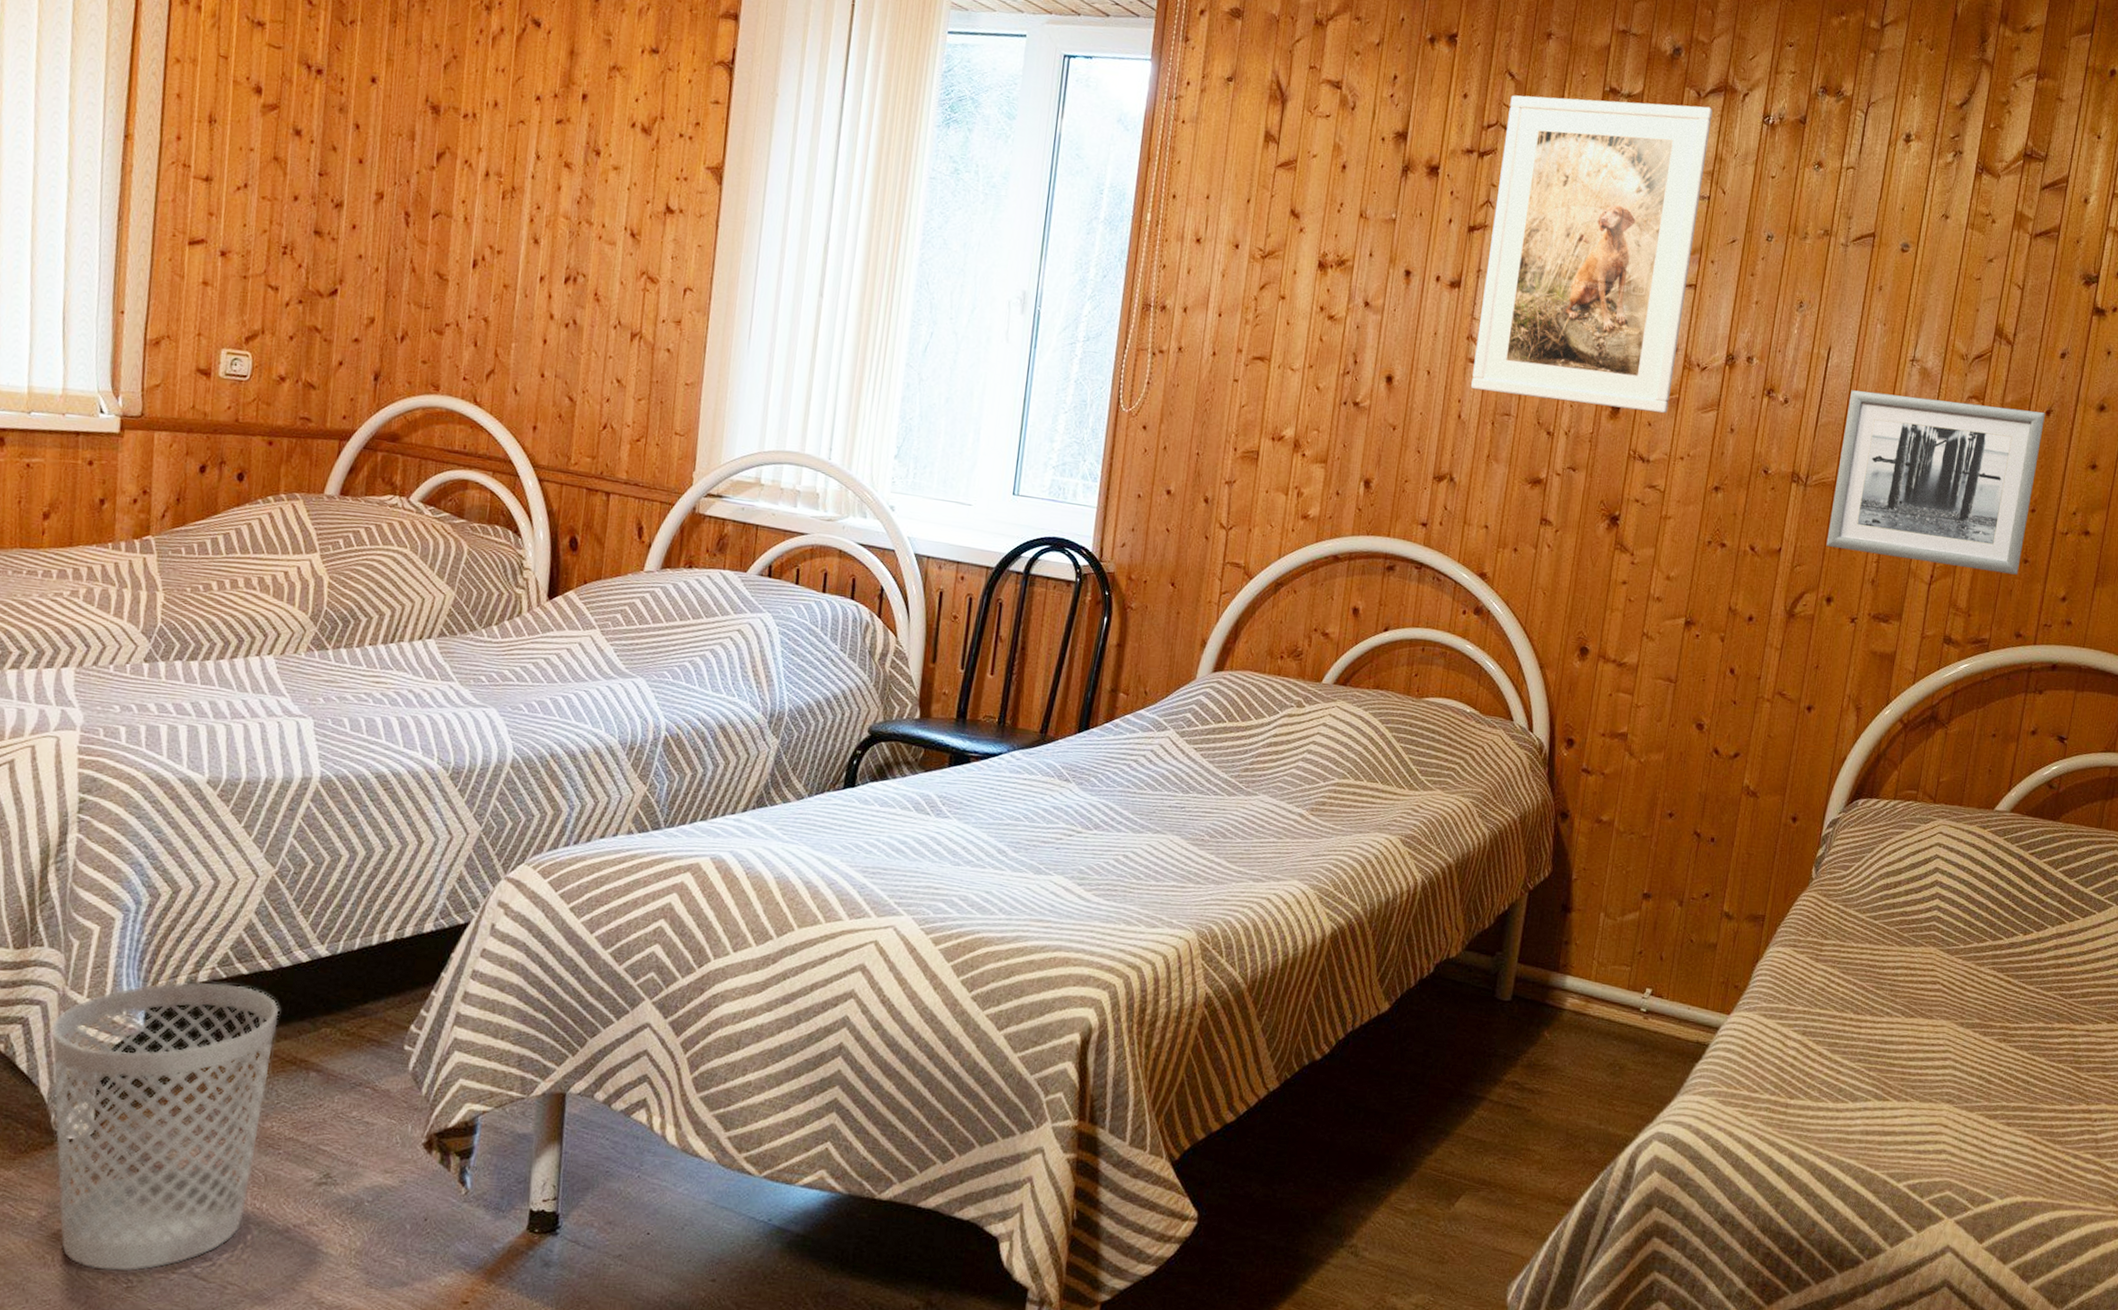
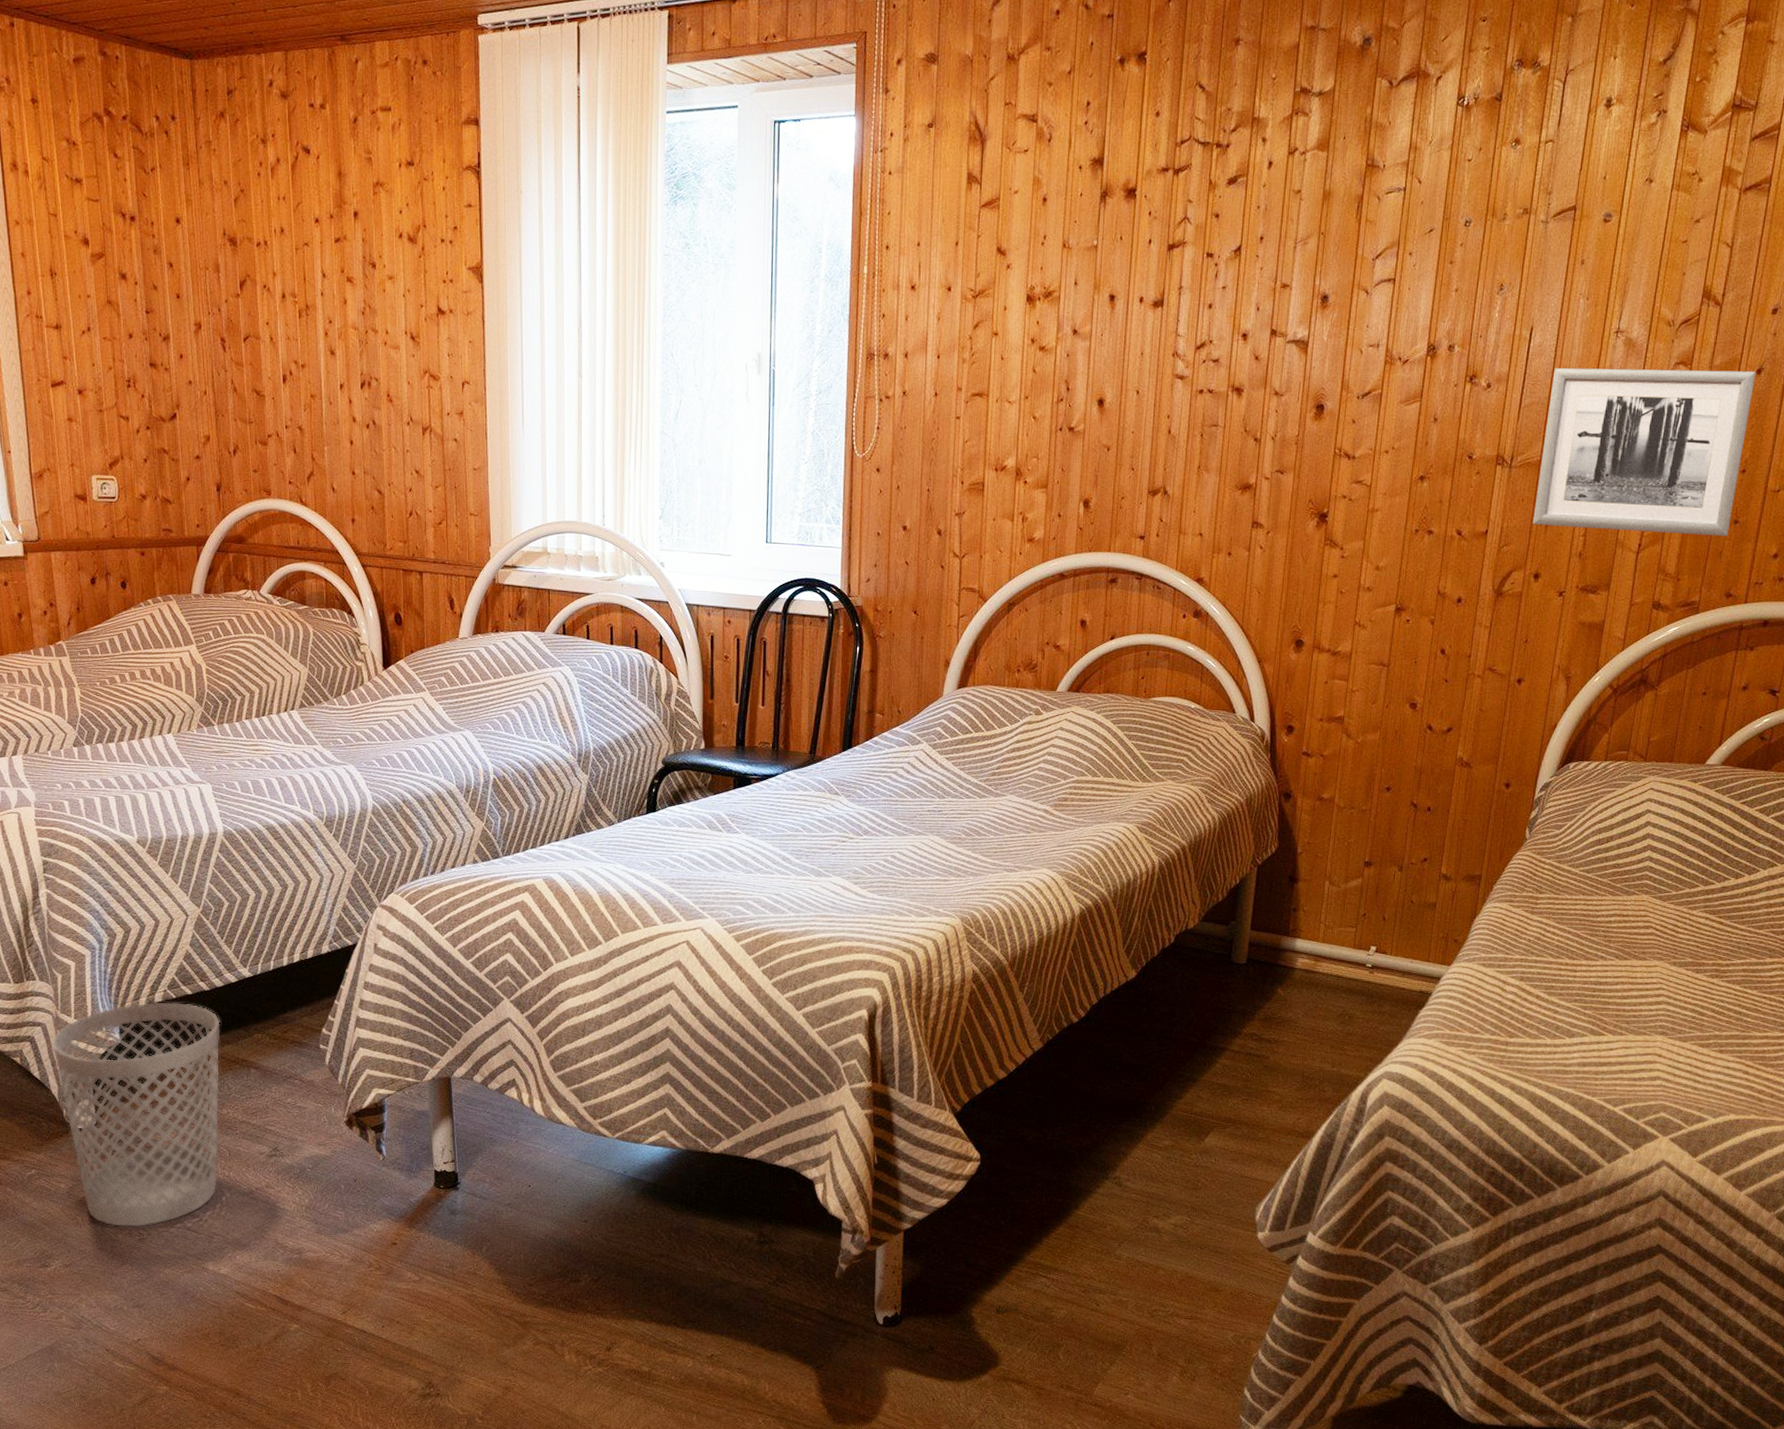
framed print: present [1471,95,1713,414] -> none [1179,95,1406,410]

